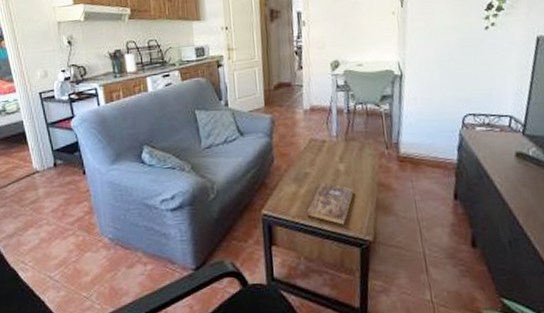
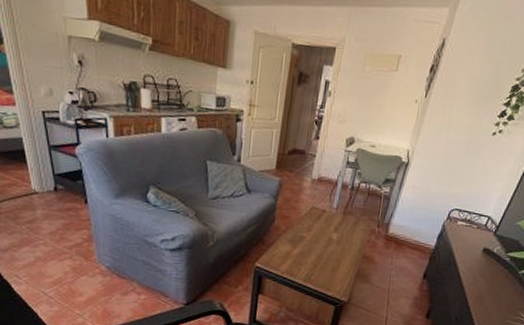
bible: present [306,182,354,225] -> none [295,247,341,286]

